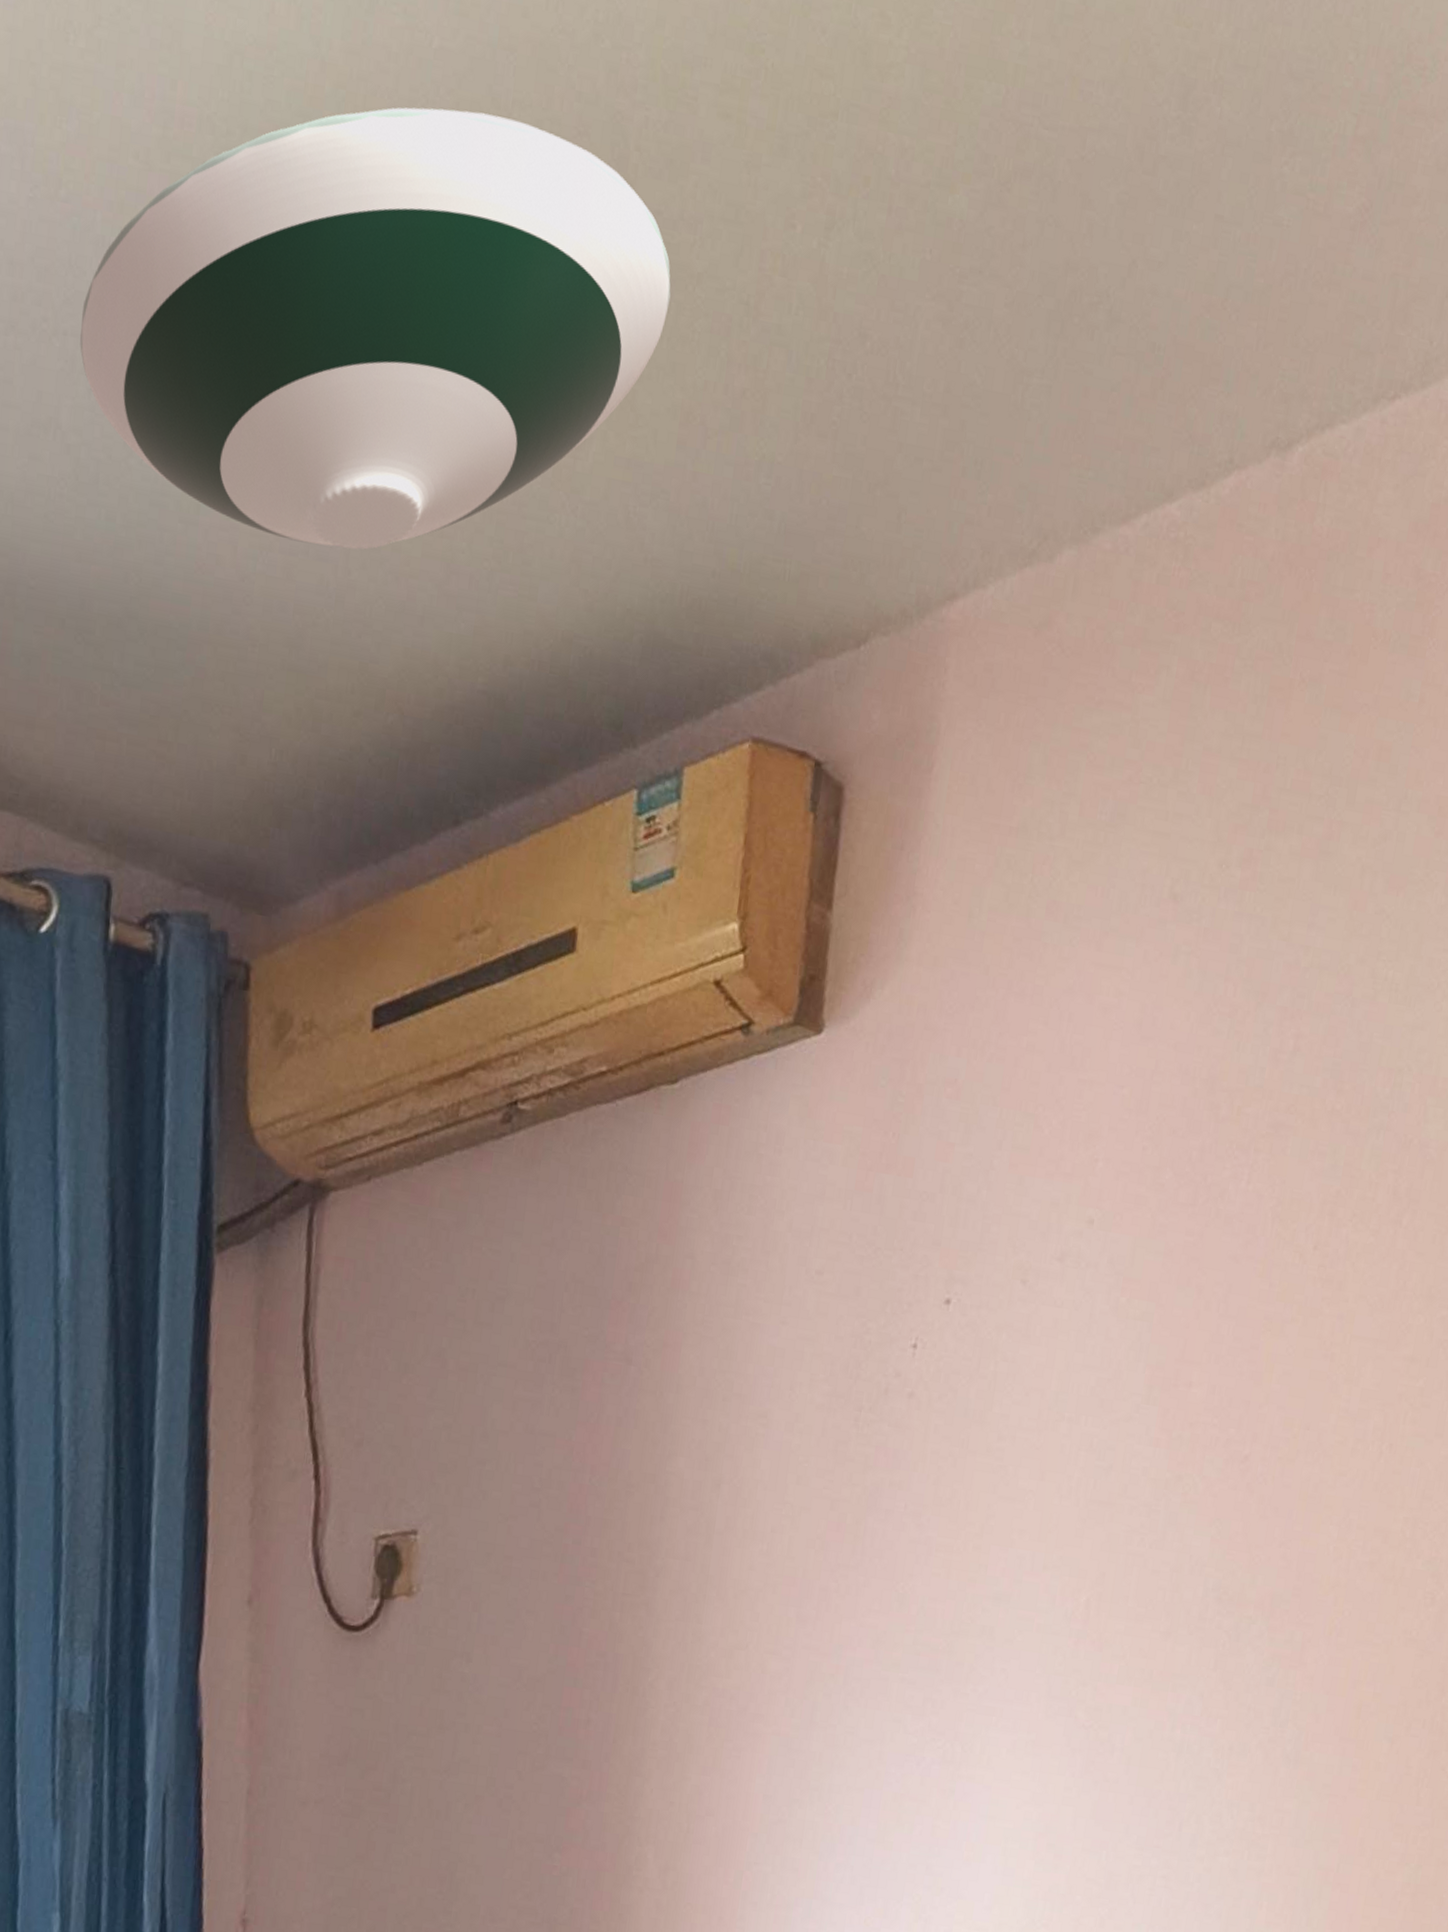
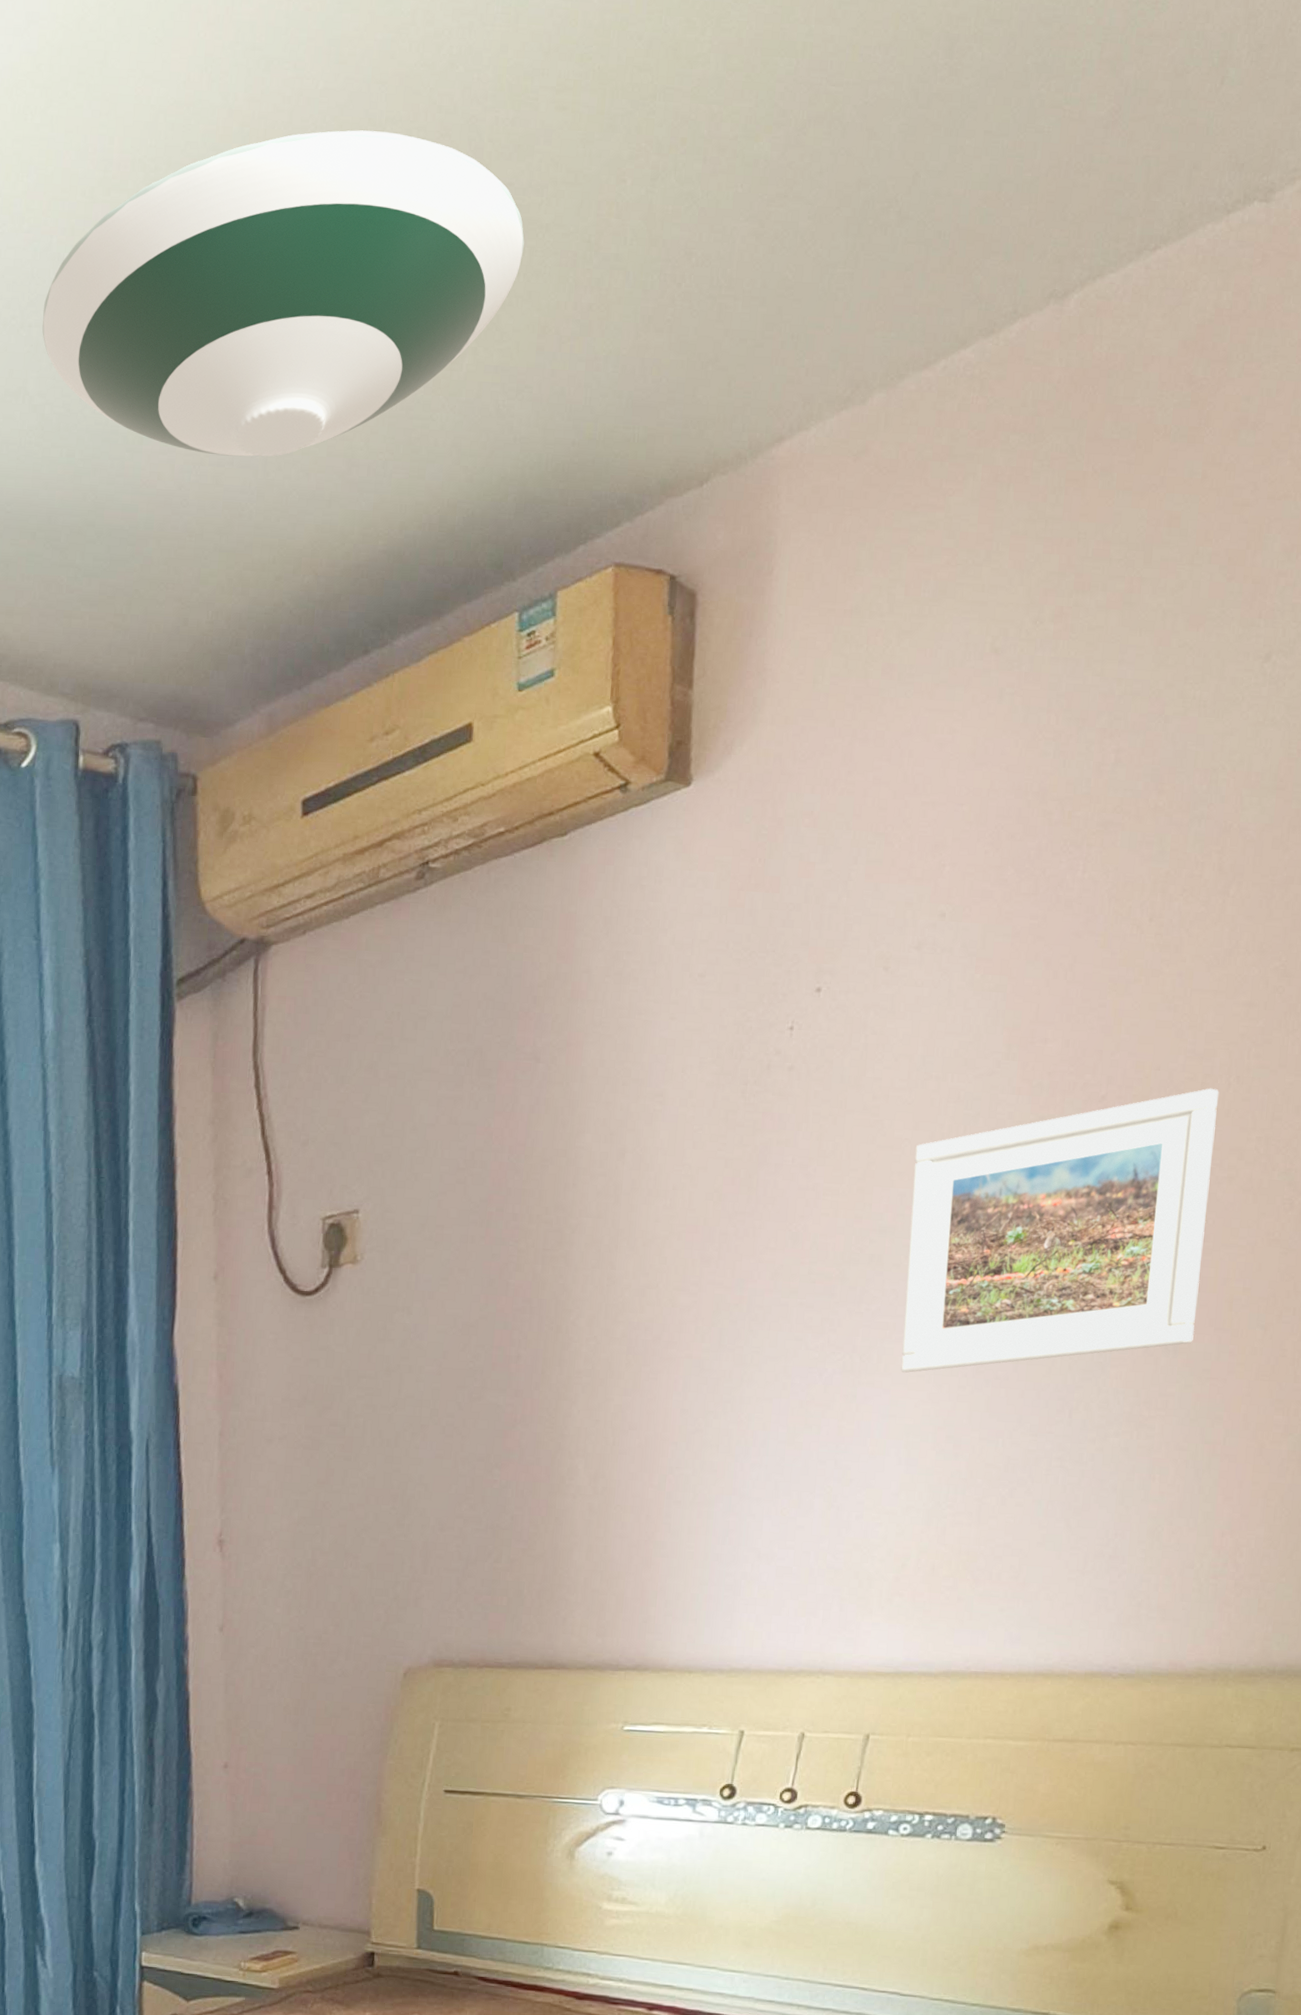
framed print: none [1004,1455,1370,1768] -> present [900,1088,1219,1373]

